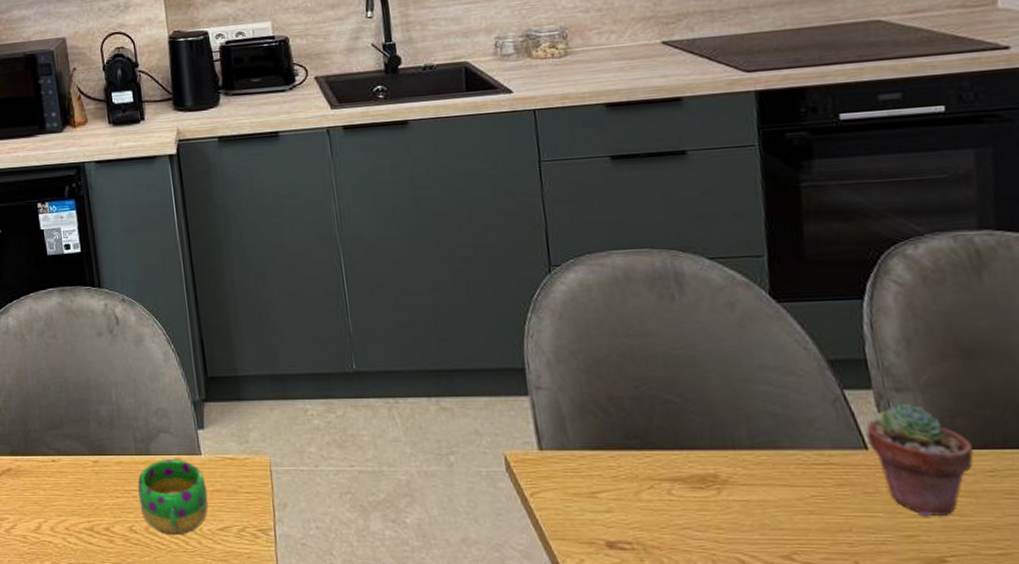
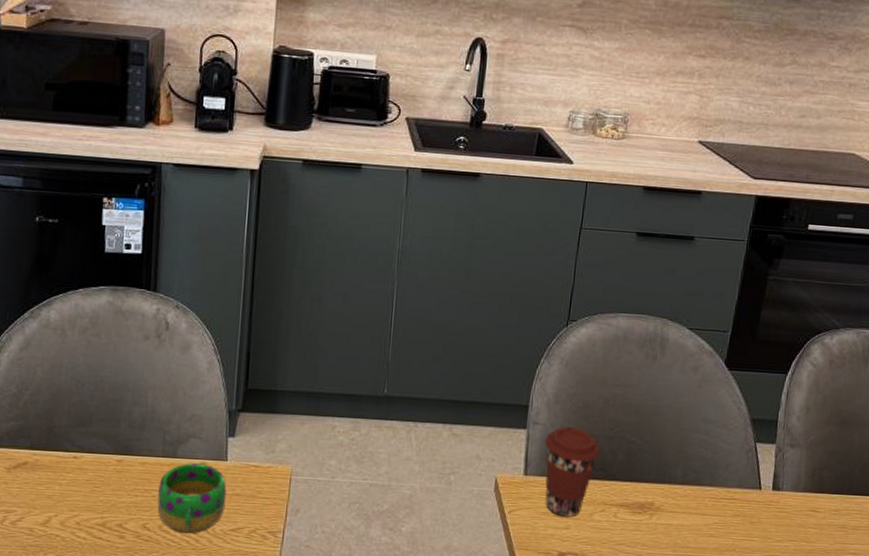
coffee cup: none [554,388,630,498] -> present [544,426,601,517]
potted succulent: present [866,403,974,517] -> none [763,456,828,542]

